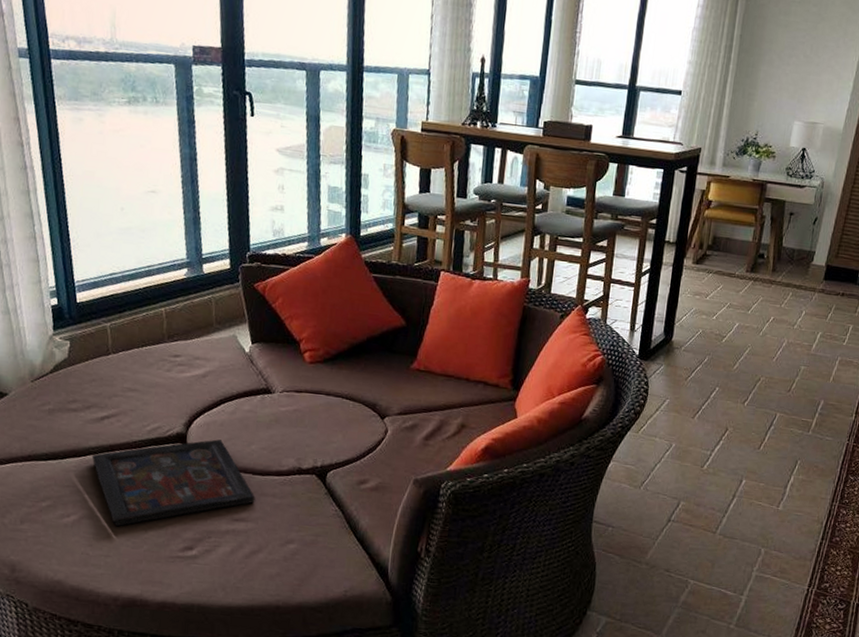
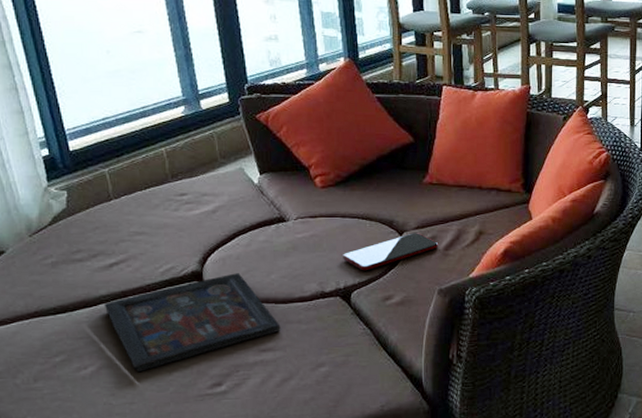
smartphone: none [323,418,420,452] -> present [343,233,439,271]

